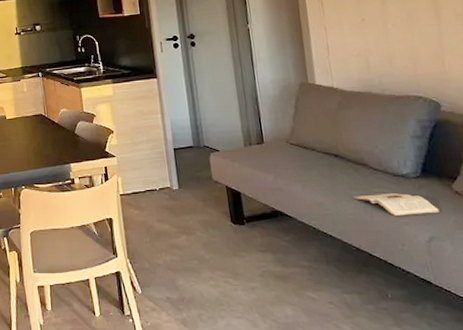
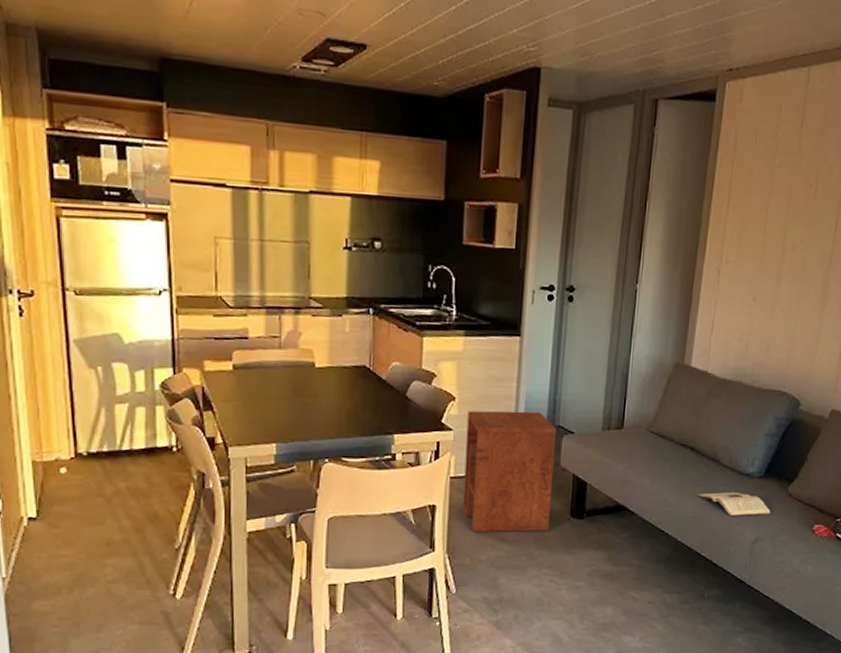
side table: none [125,136,214,239] -> present [463,411,556,532]

